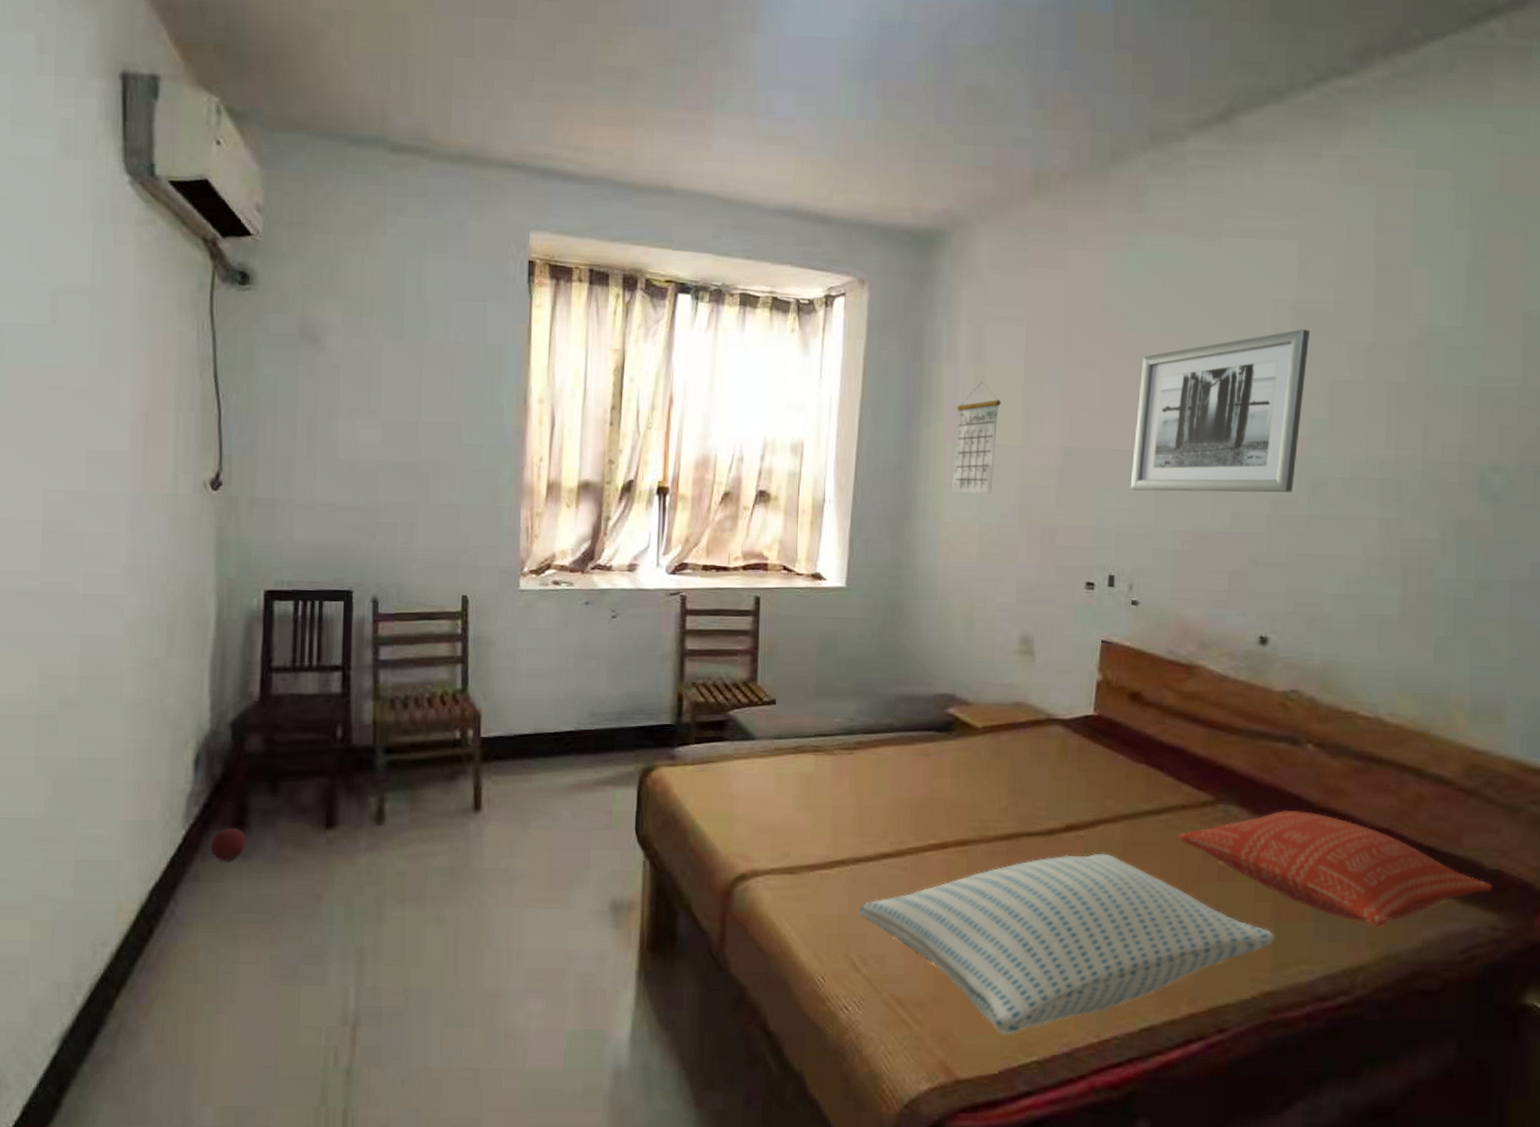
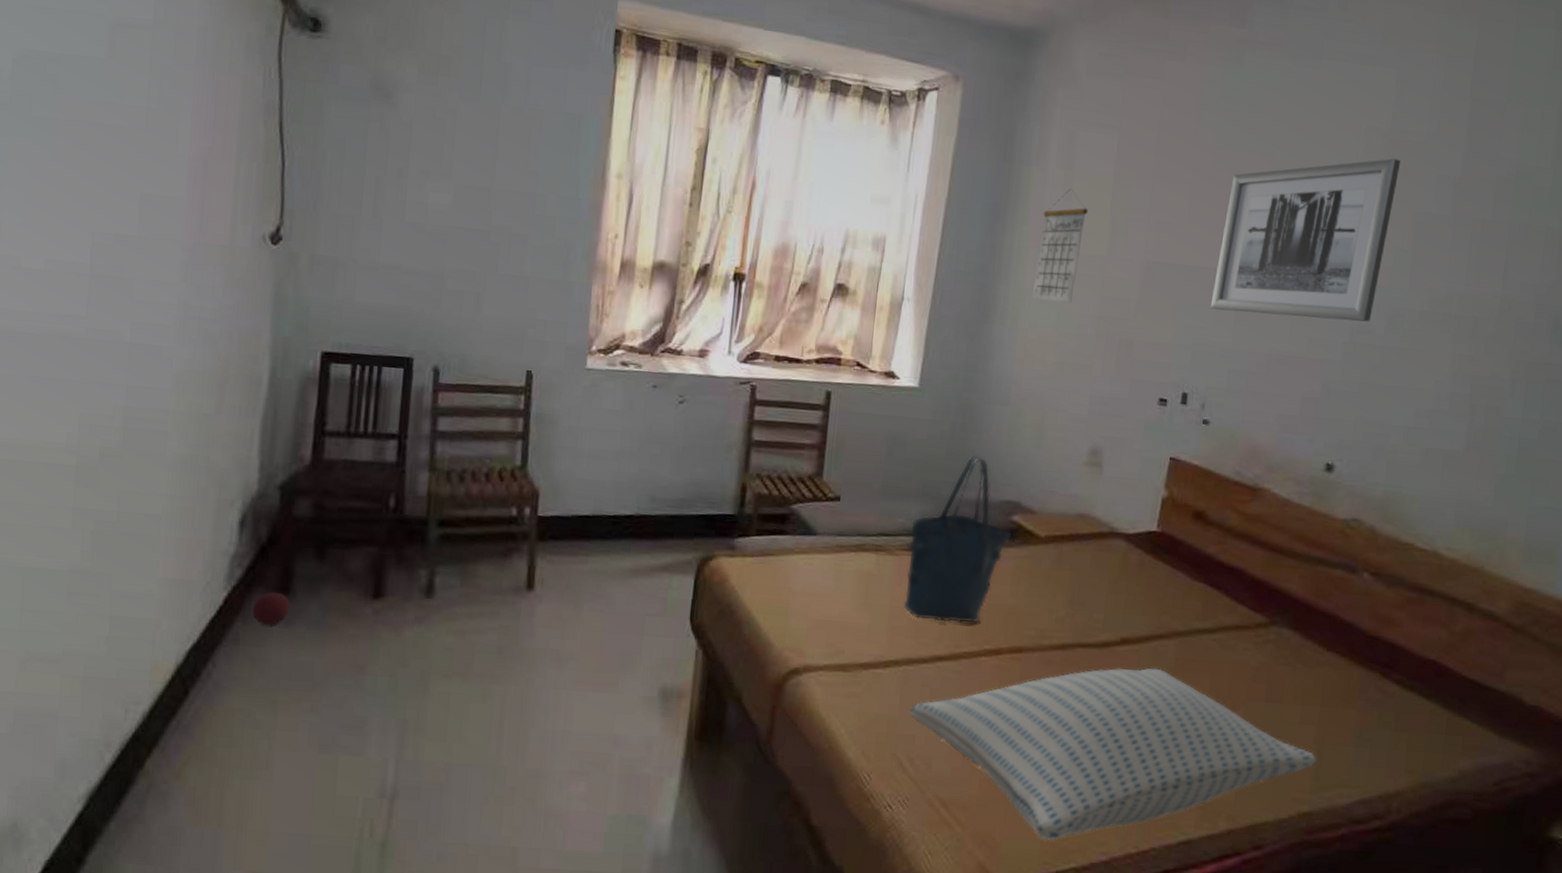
tote bag: none [844,650,949,819] -> present [903,455,1012,623]
pillow: present [1176,810,1493,927] -> none [1228,636,1531,756]

